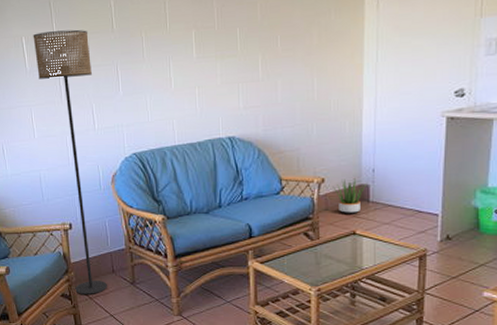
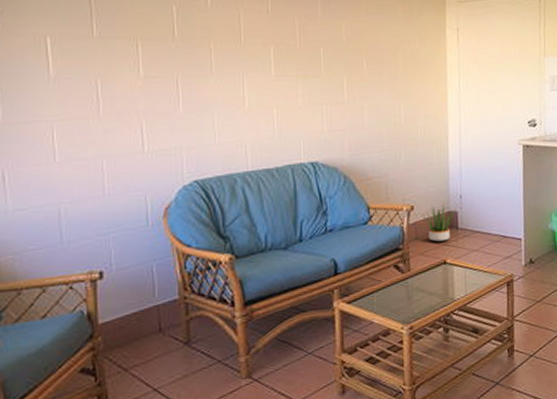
floor lamp: present [33,29,107,294] -> none [62,33,150,366]

